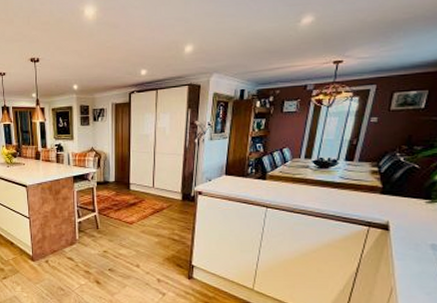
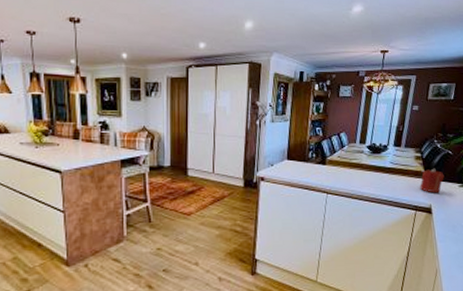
candle: none [375,183,407,209] -> present [420,168,444,193]

